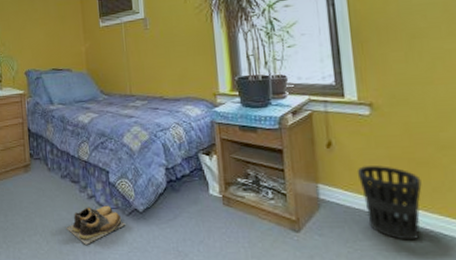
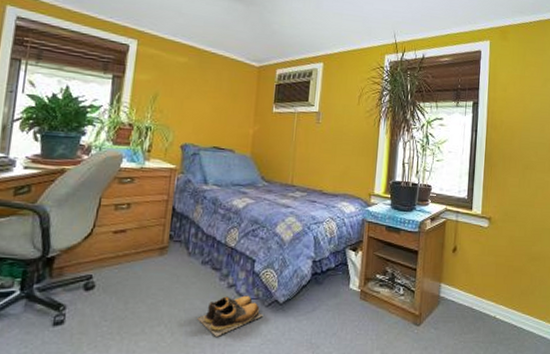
wastebasket: present [357,166,422,241] -> none [471,270,515,334]

